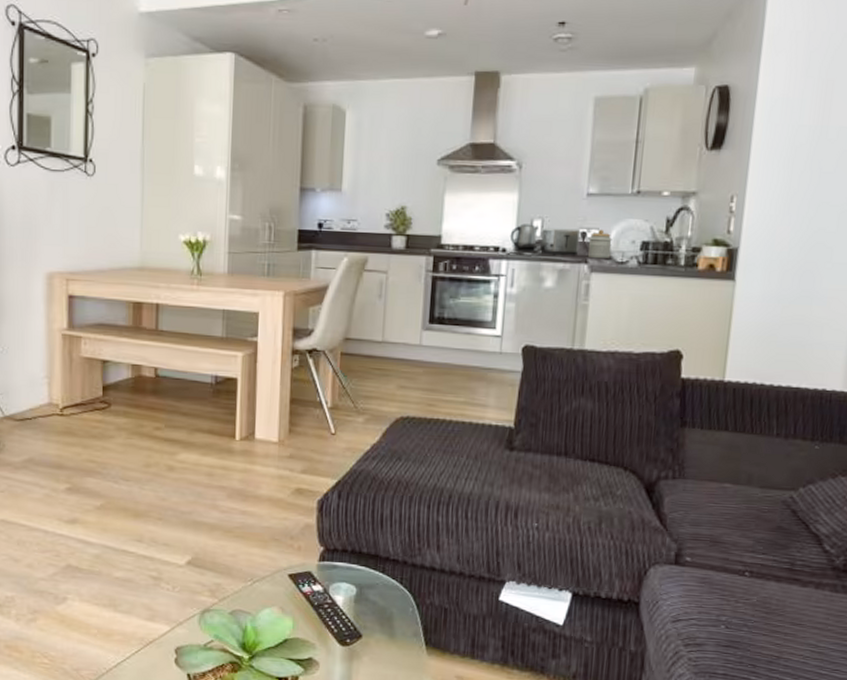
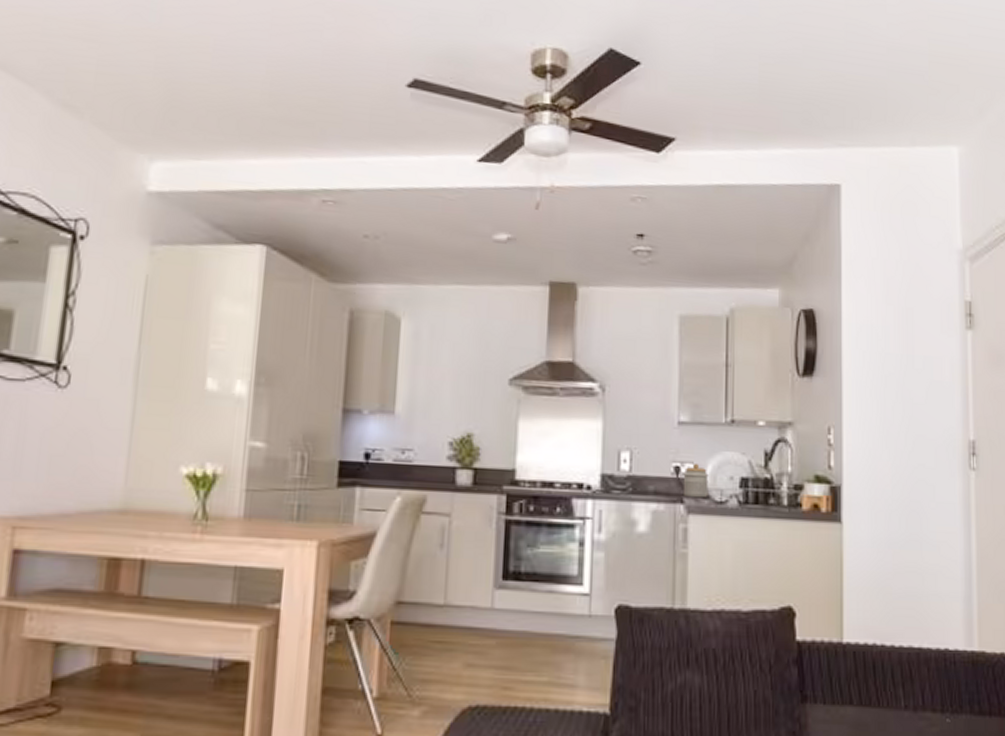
kettle: present [509,223,538,253] -> none [595,456,626,491]
toaster: present [540,227,581,257] -> none [630,460,674,495]

